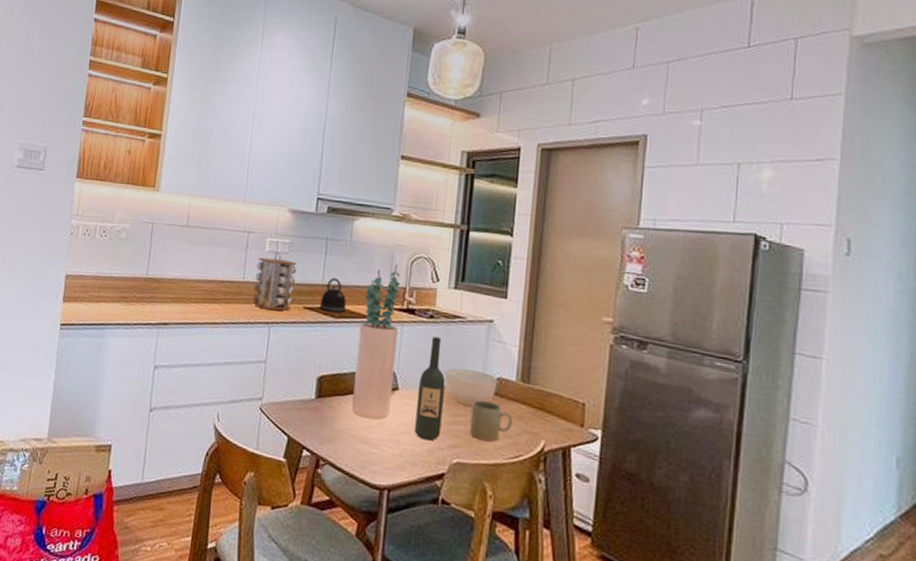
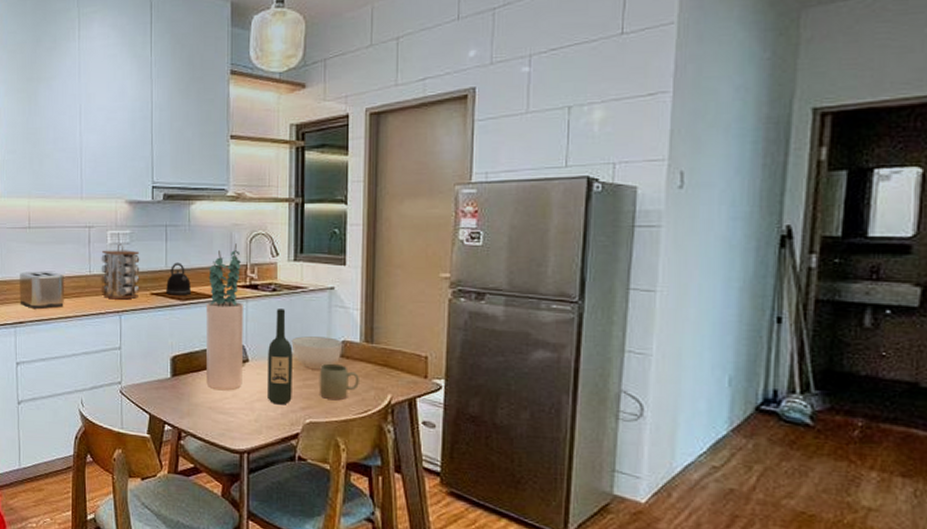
toaster: none [167,271,217,313] -> present [20,270,64,310]

